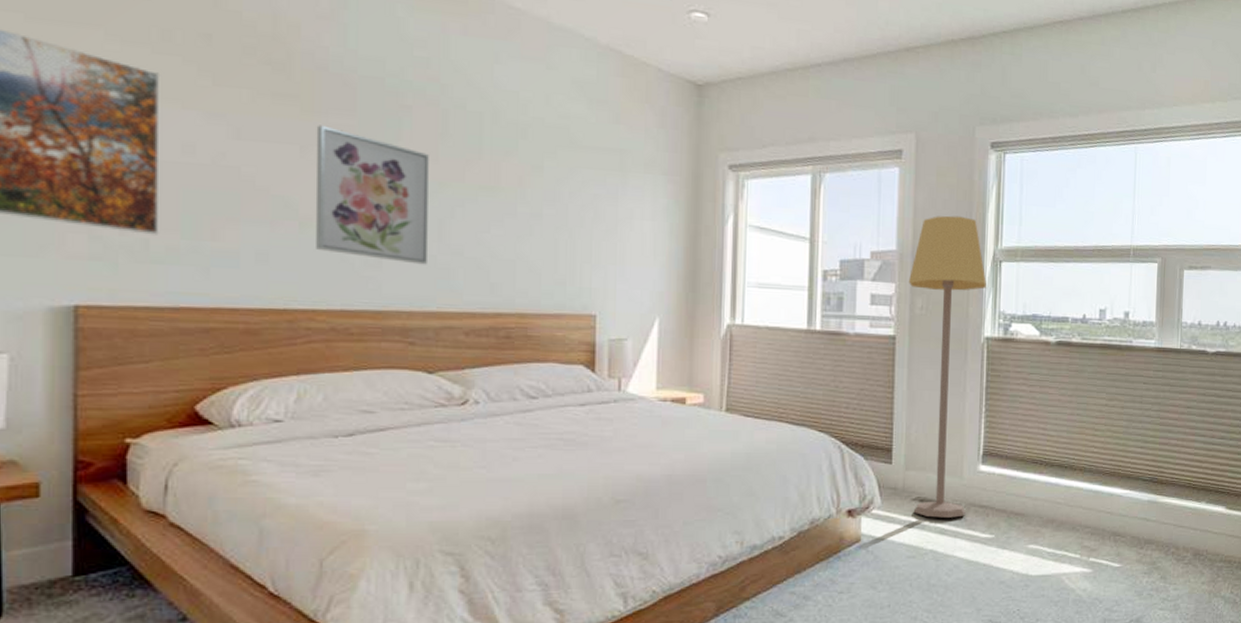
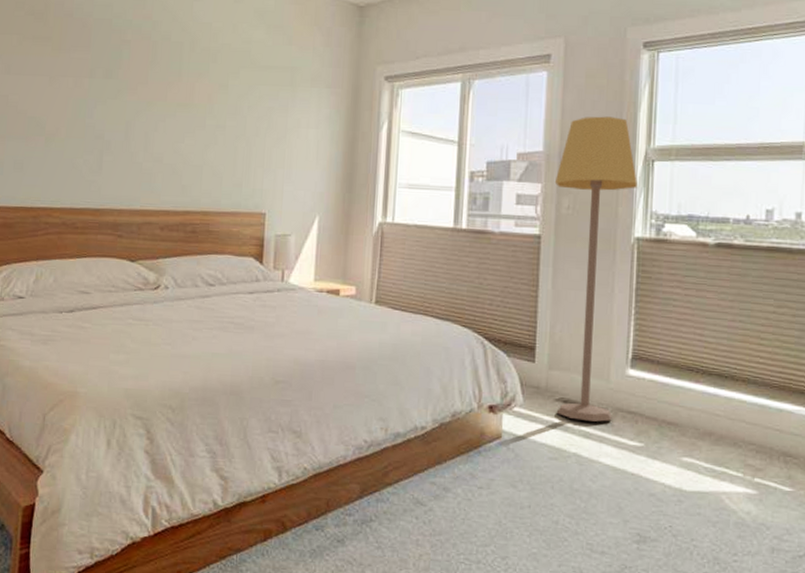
wall art: present [315,125,429,265] -> none [56,60,141,171]

